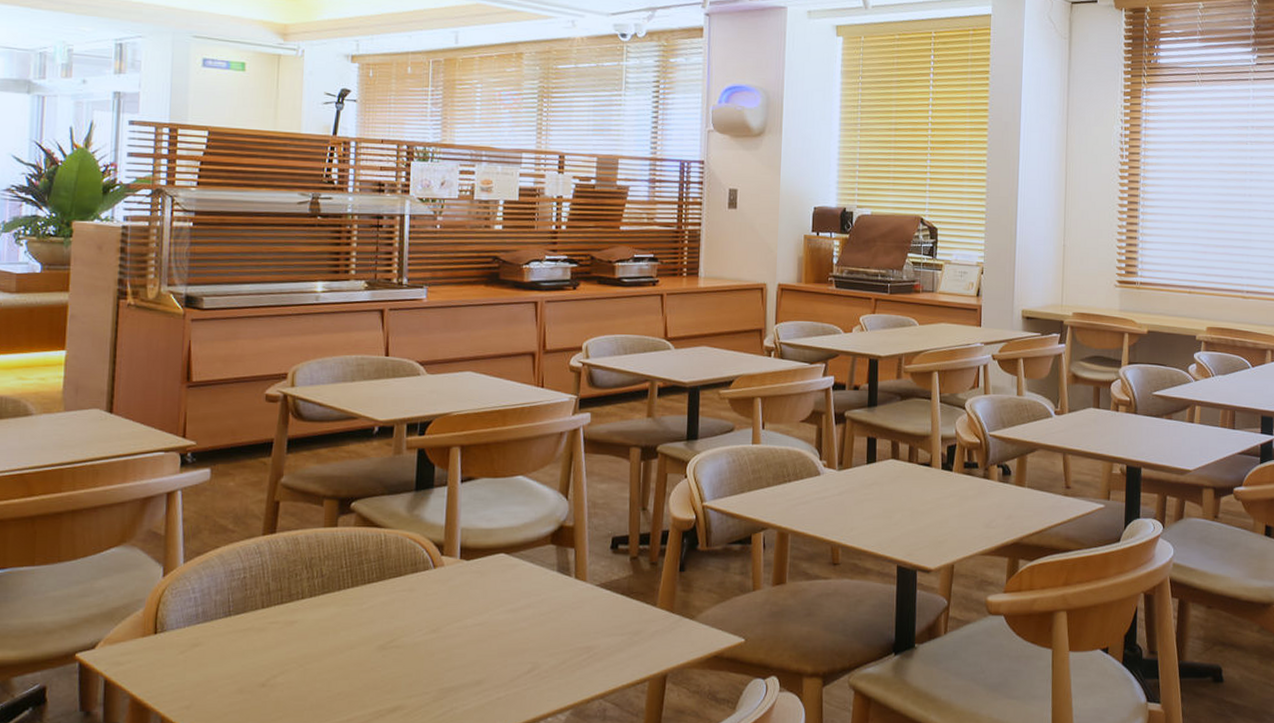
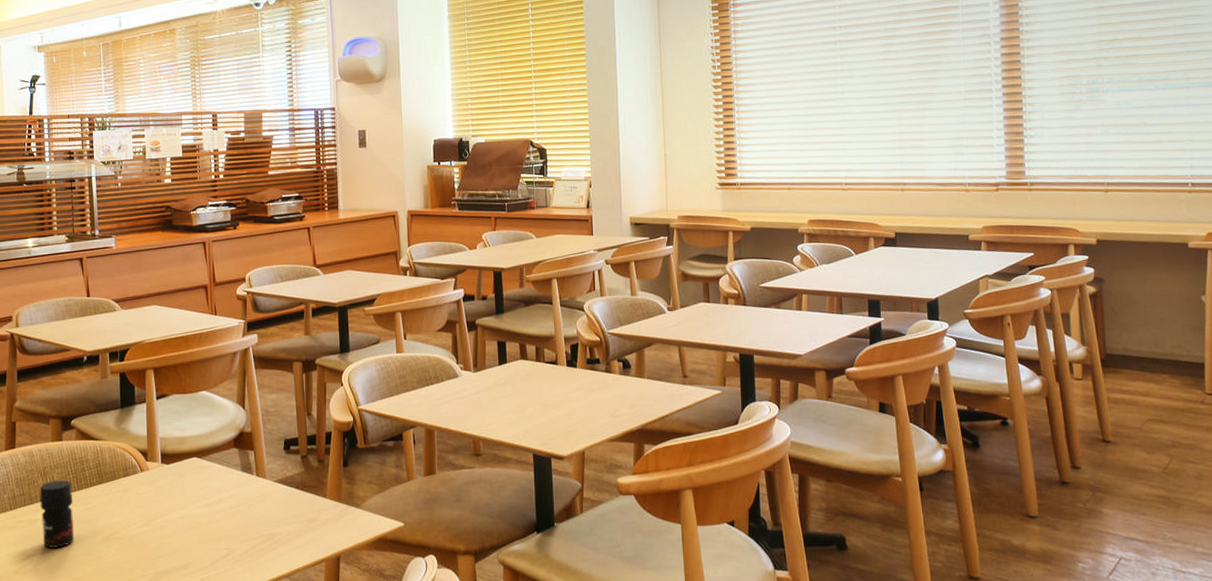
jar: none [301,574,344,657] -> present [39,480,74,549]

